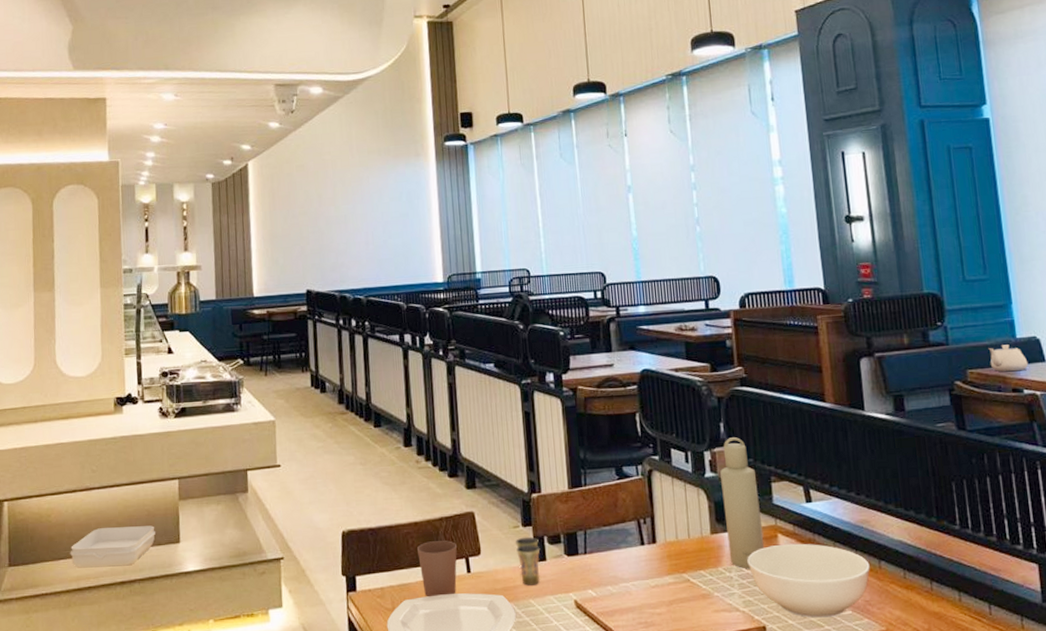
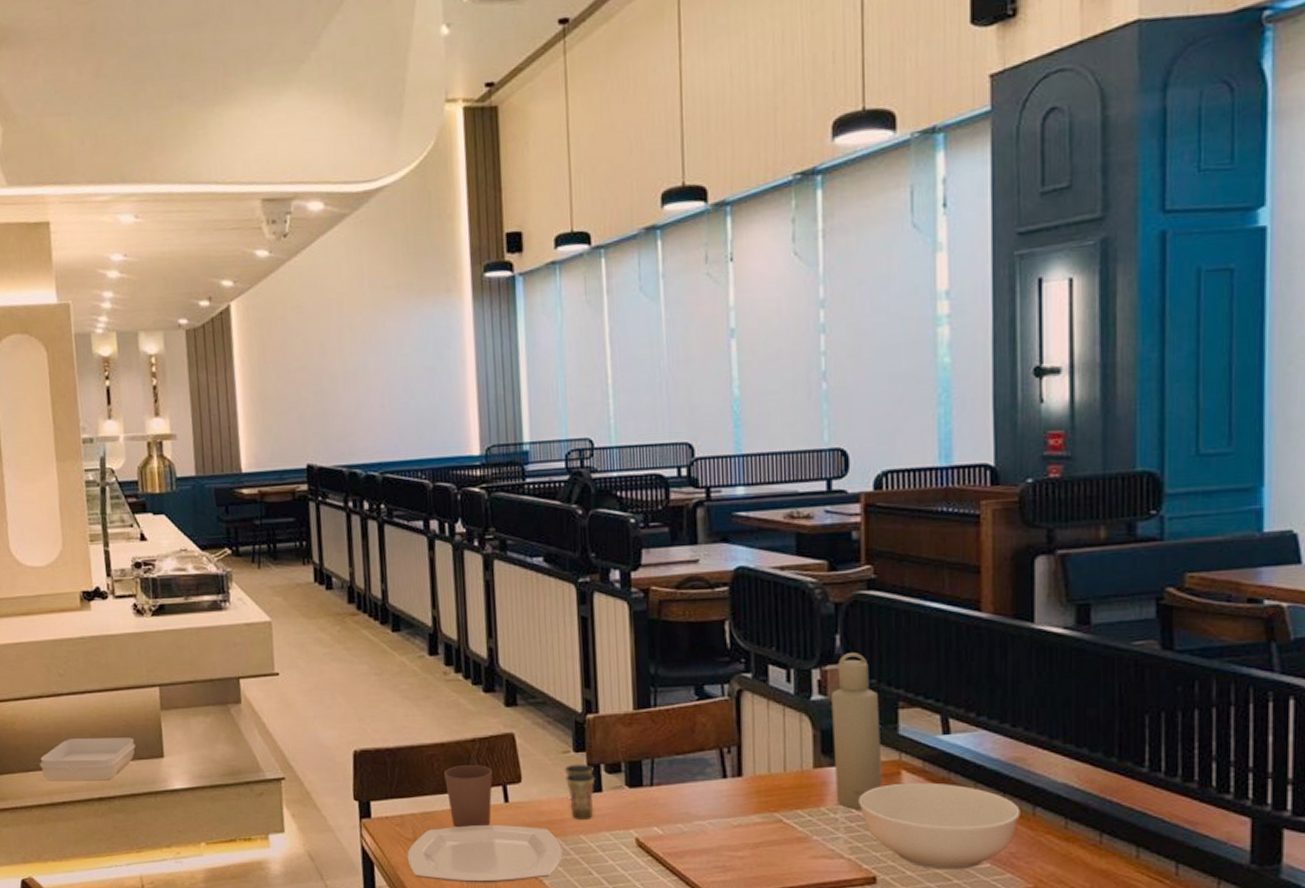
teapot: present [988,344,1029,372] -> none [1220,540,1276,577]

